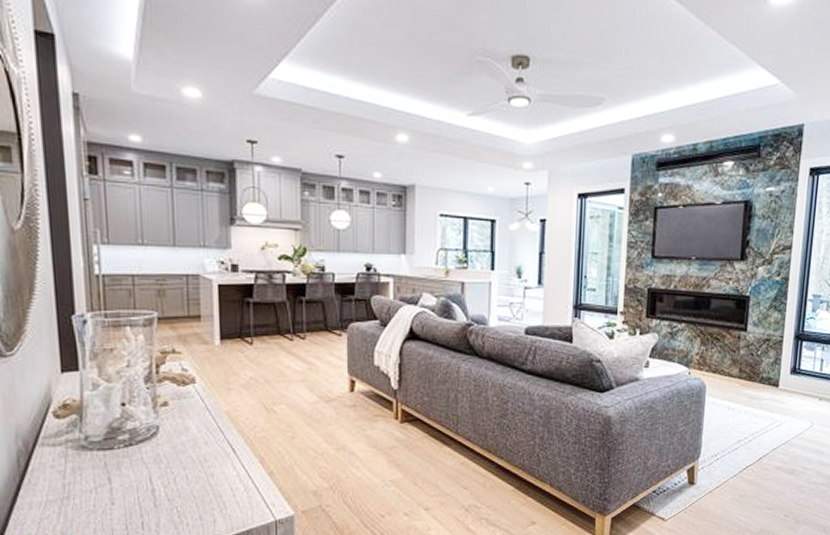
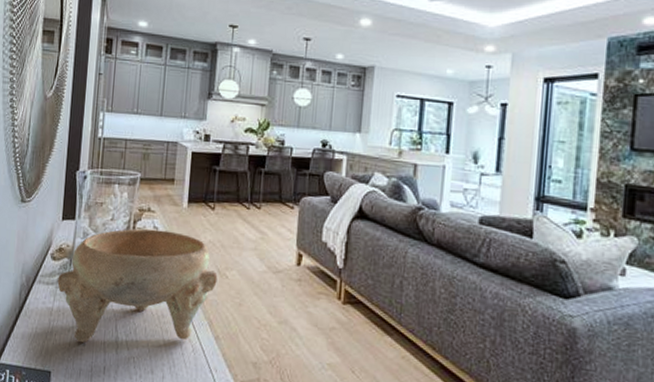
decorative bowl: none [66,372,265,503] -> present [57,229,218,344]

